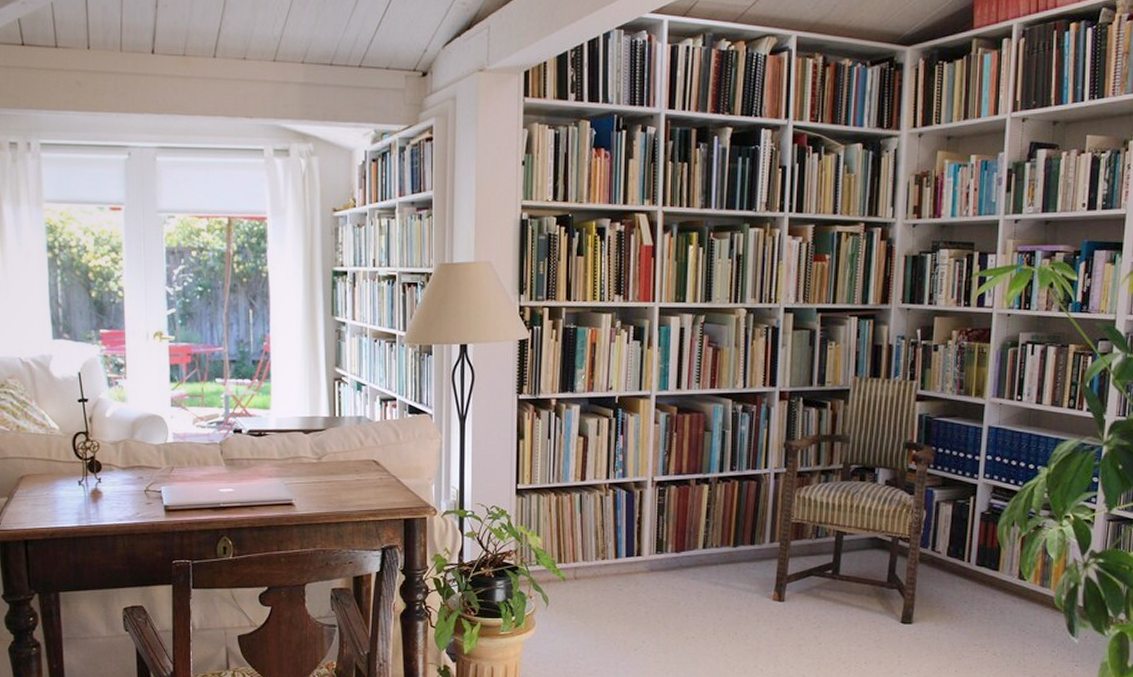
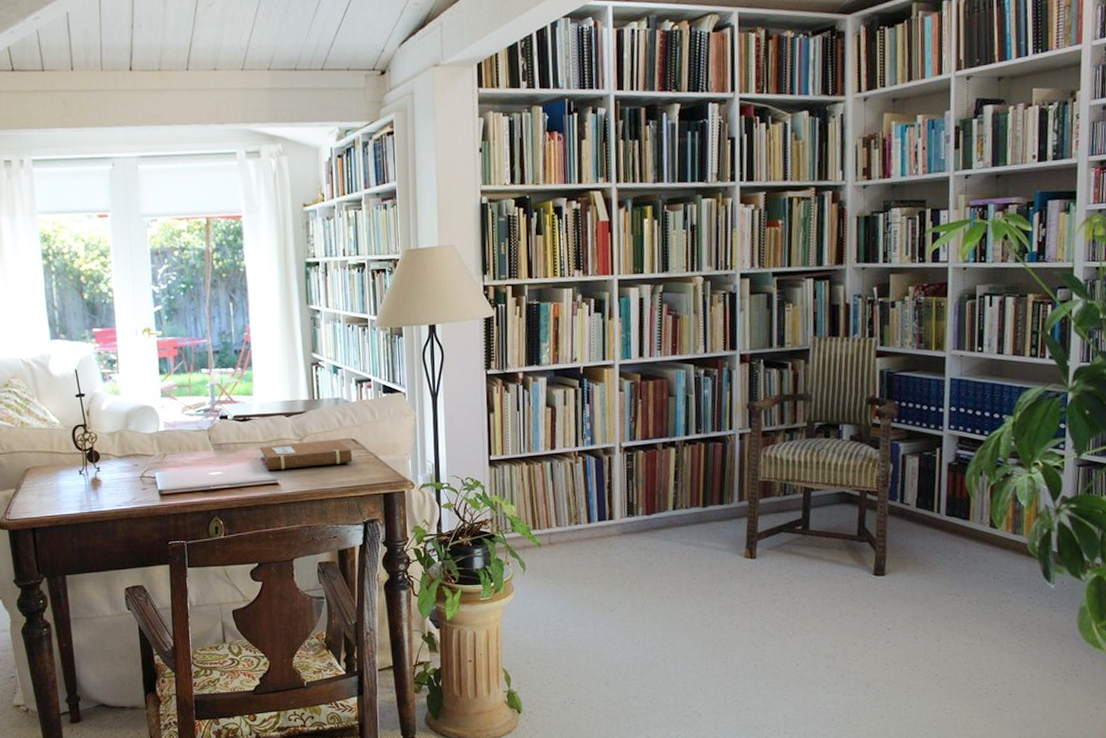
notebook: none [274,460,373,490] -> present [259,440,353,471]

